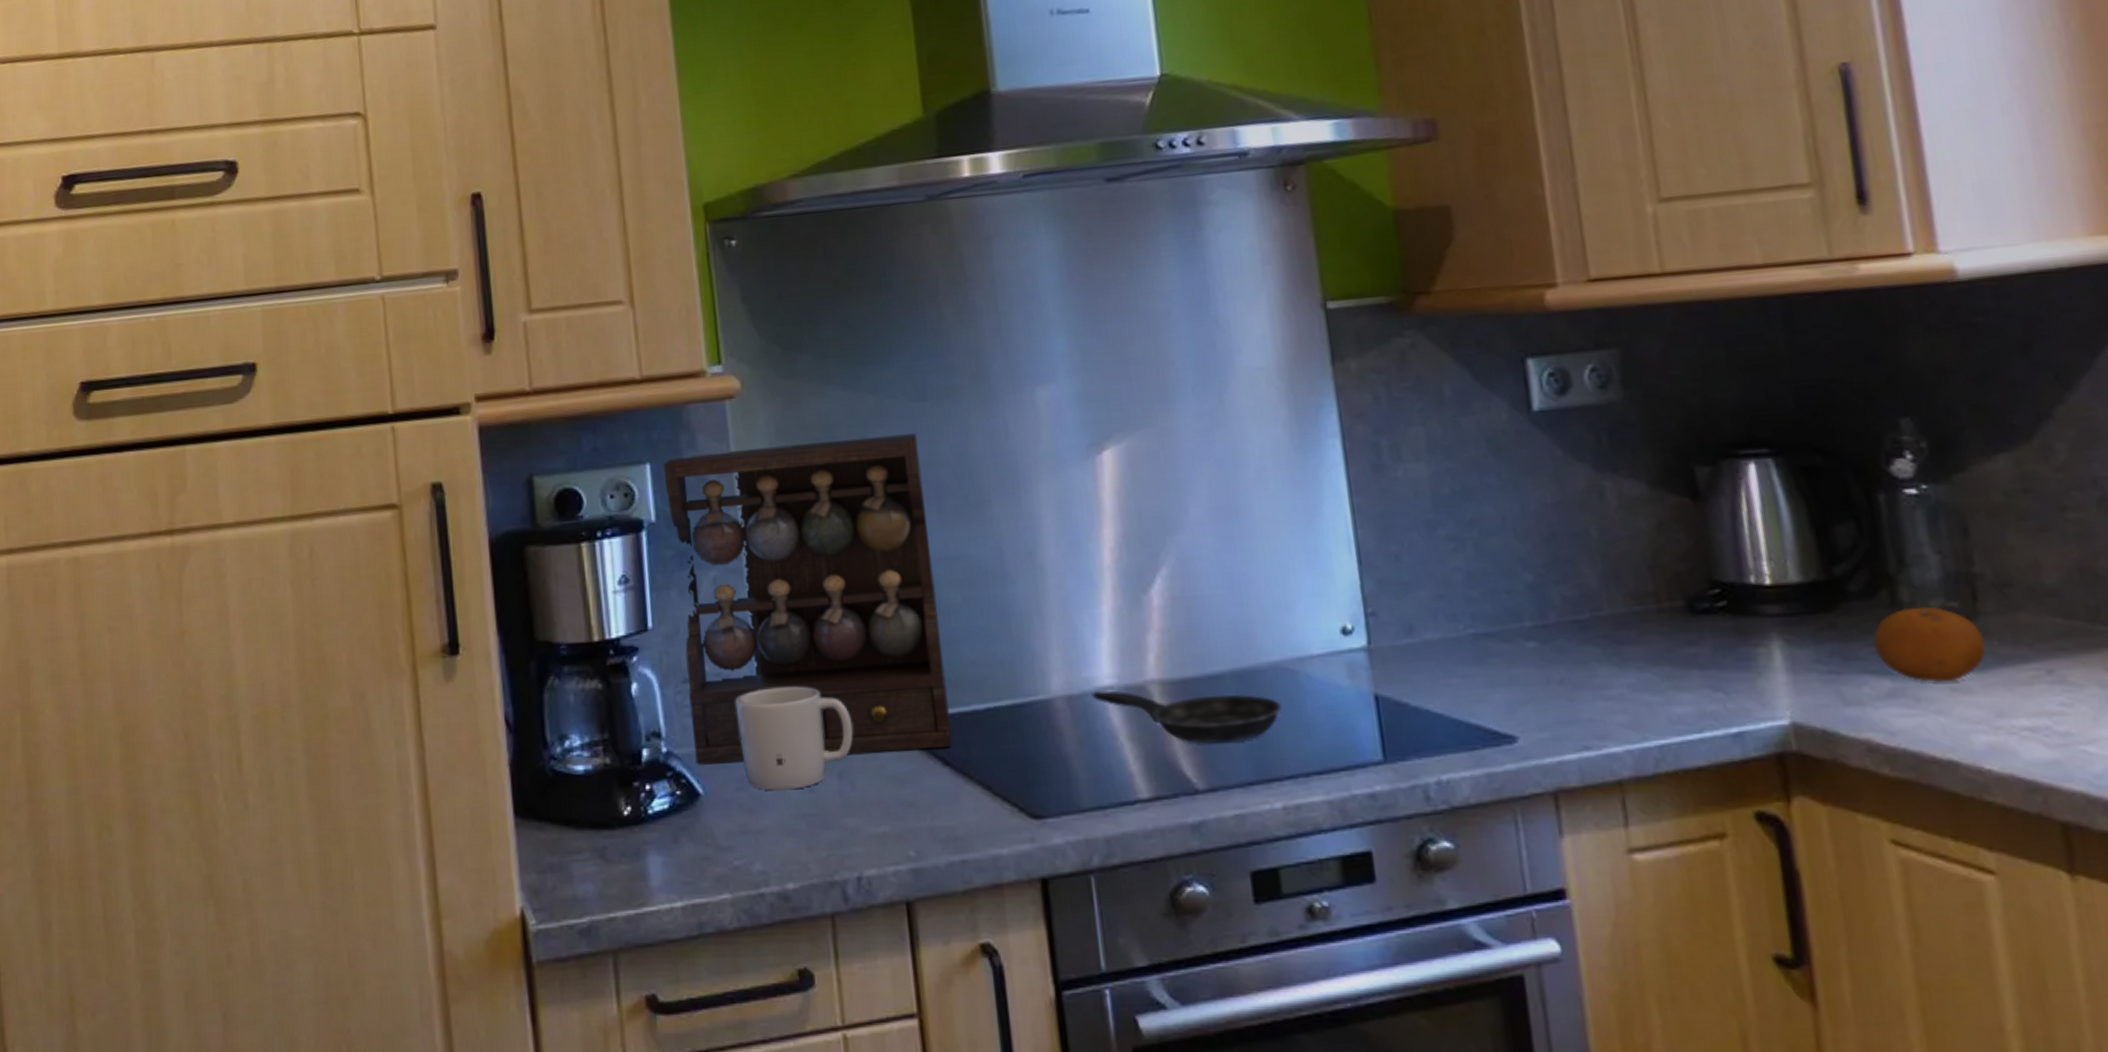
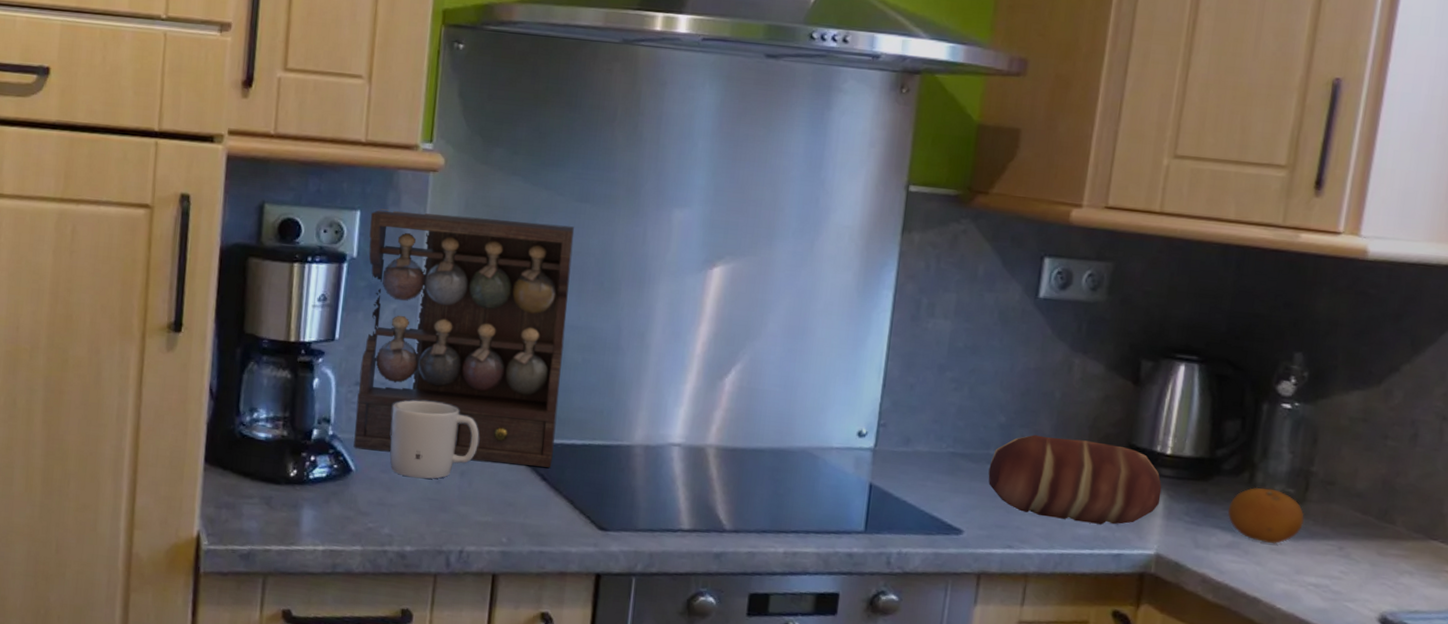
frying pan: present [1091,690,1282,744] -> none [663,445,801,501]
bread loaf: none [1528,585,1777,699] -> present [988,435,1162,525]

